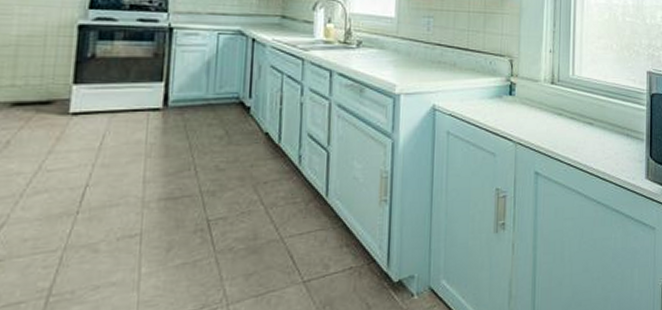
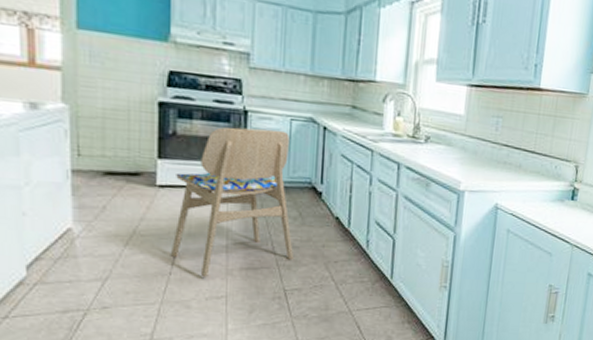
dining chair: none [79,45,220,214] -> present [170,127,294,277]

